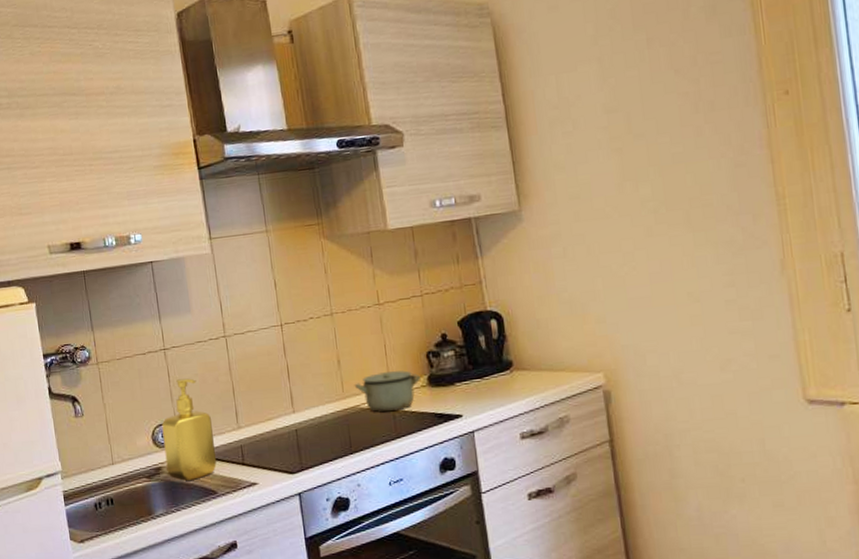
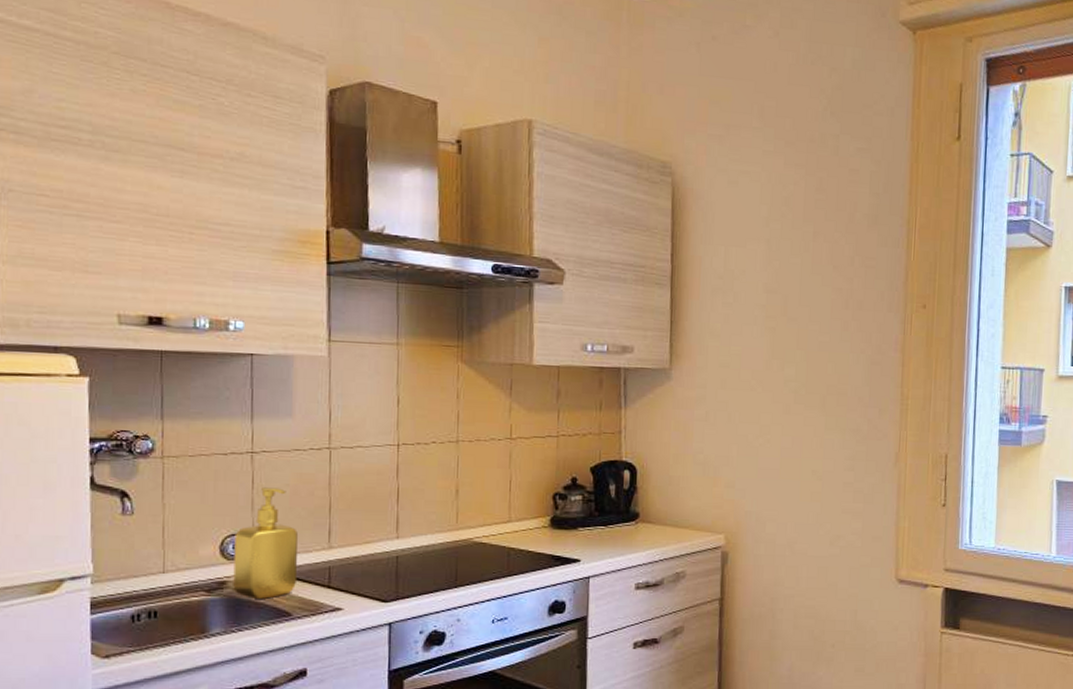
cooking pot: present [354,370,421,412] -> none [470,508,543,548]

